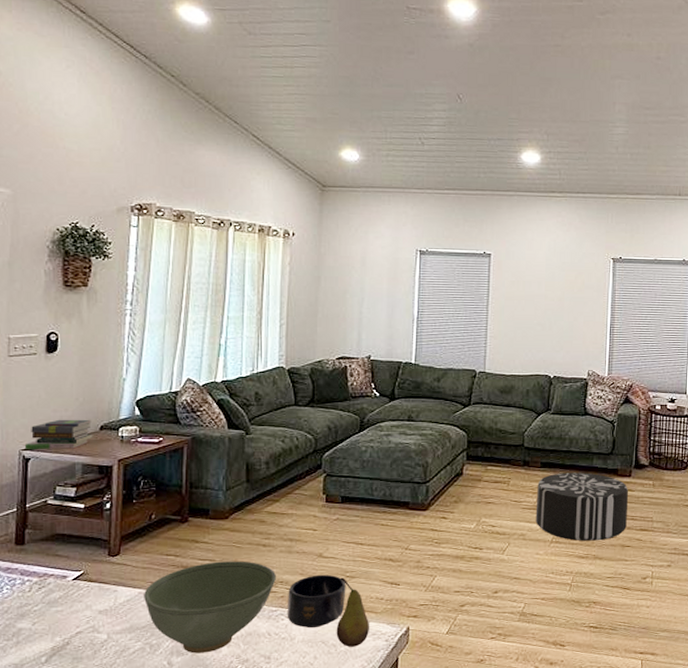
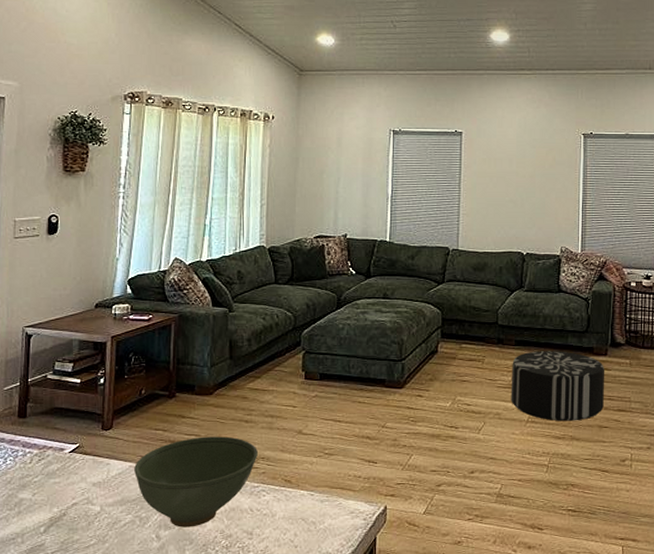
books: present [24,419,93,449] -> none [27,297,89,326]
mug: present [287,574,346,629] -> none [268,451,325,505]
fruit: present [336,577,370,647] -> none [315,454,349,525]

